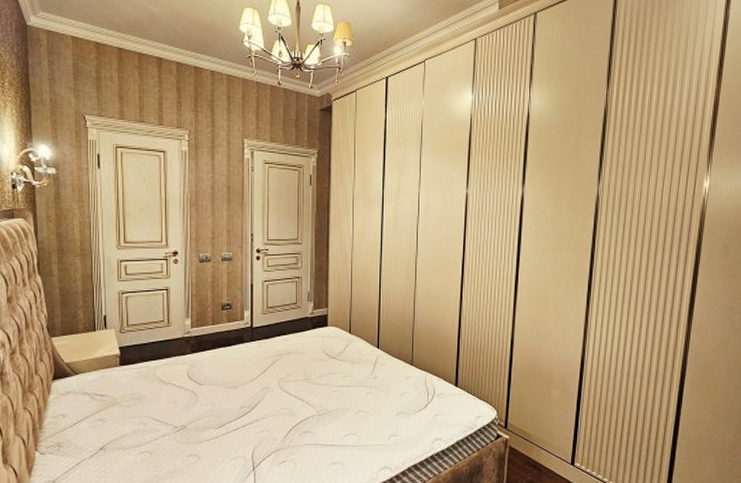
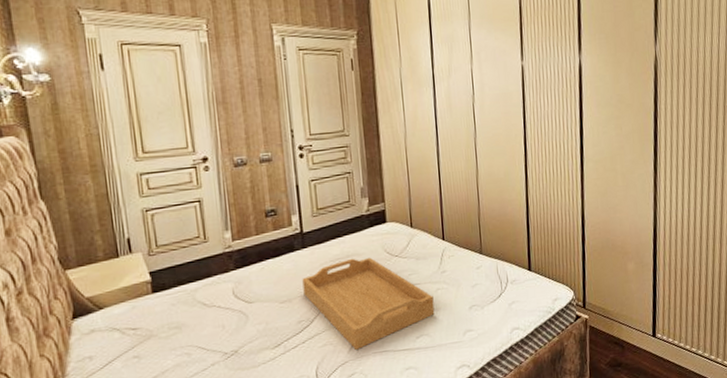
serving tray: none [248,355,364,439] -> present [302,257,435,350]

